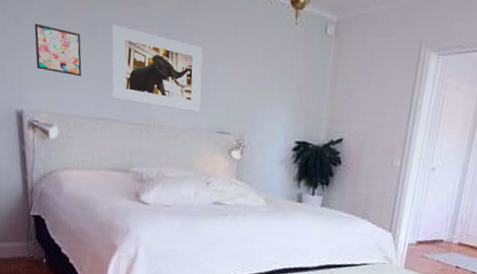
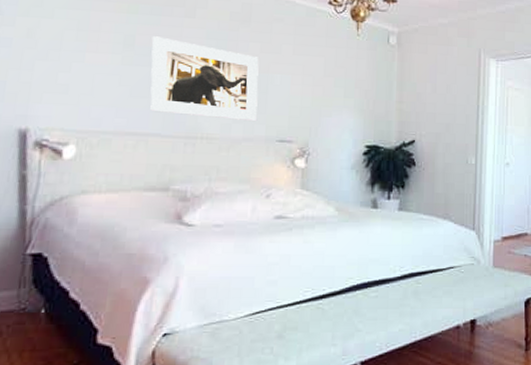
wall art: present [34,23,82,77] -> none [51,35,113,90]

